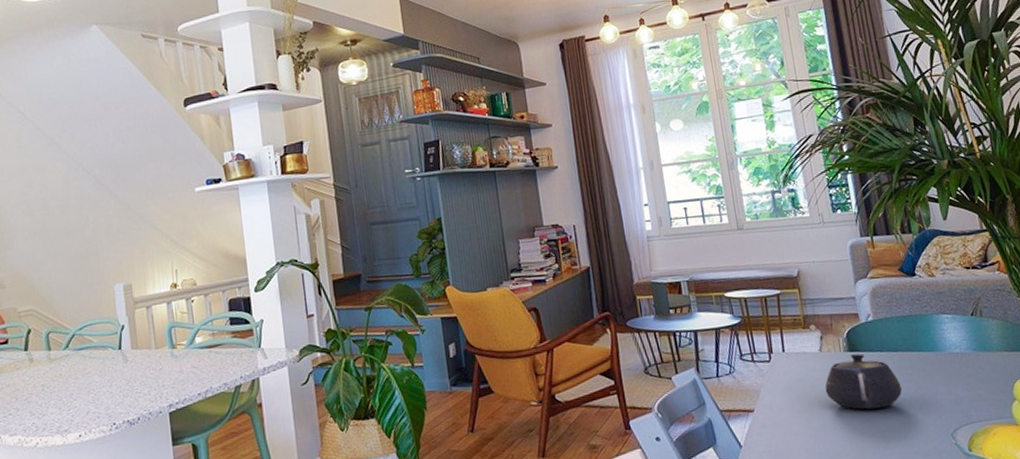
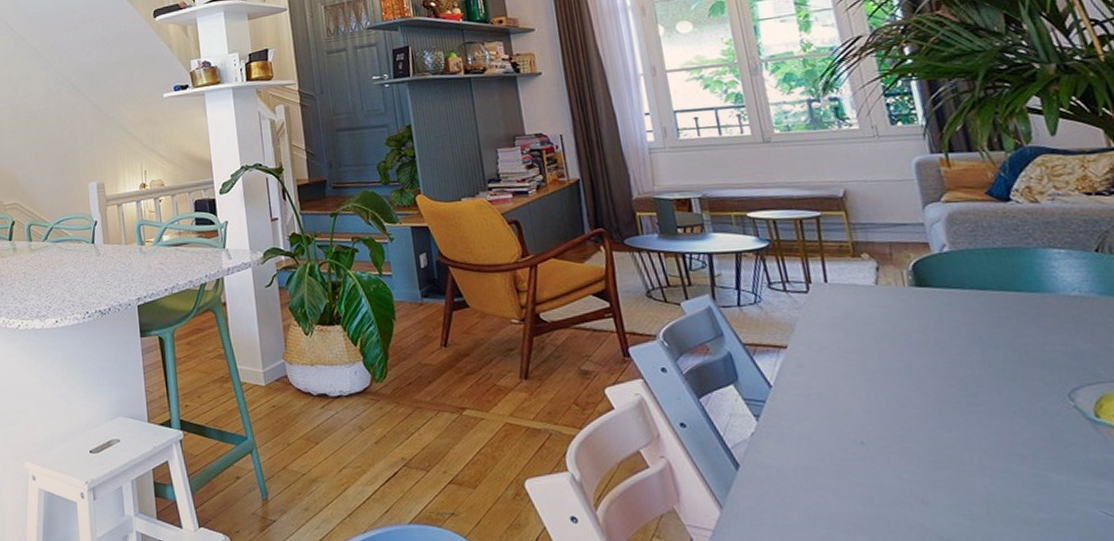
teapot: present [824,353,902,410] -> none [883,289,994,356]

